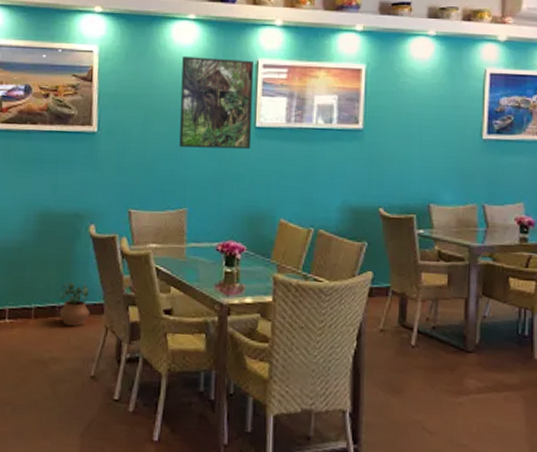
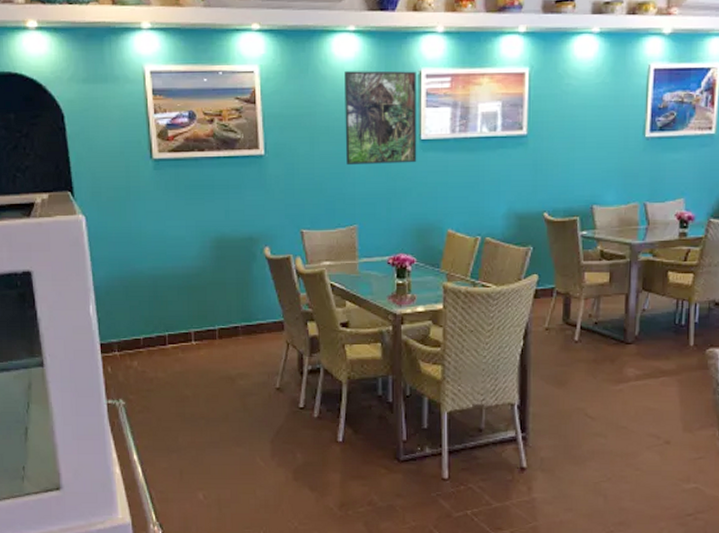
potted plant: present [59,282,90,326] -> none [241,302,271,343]

